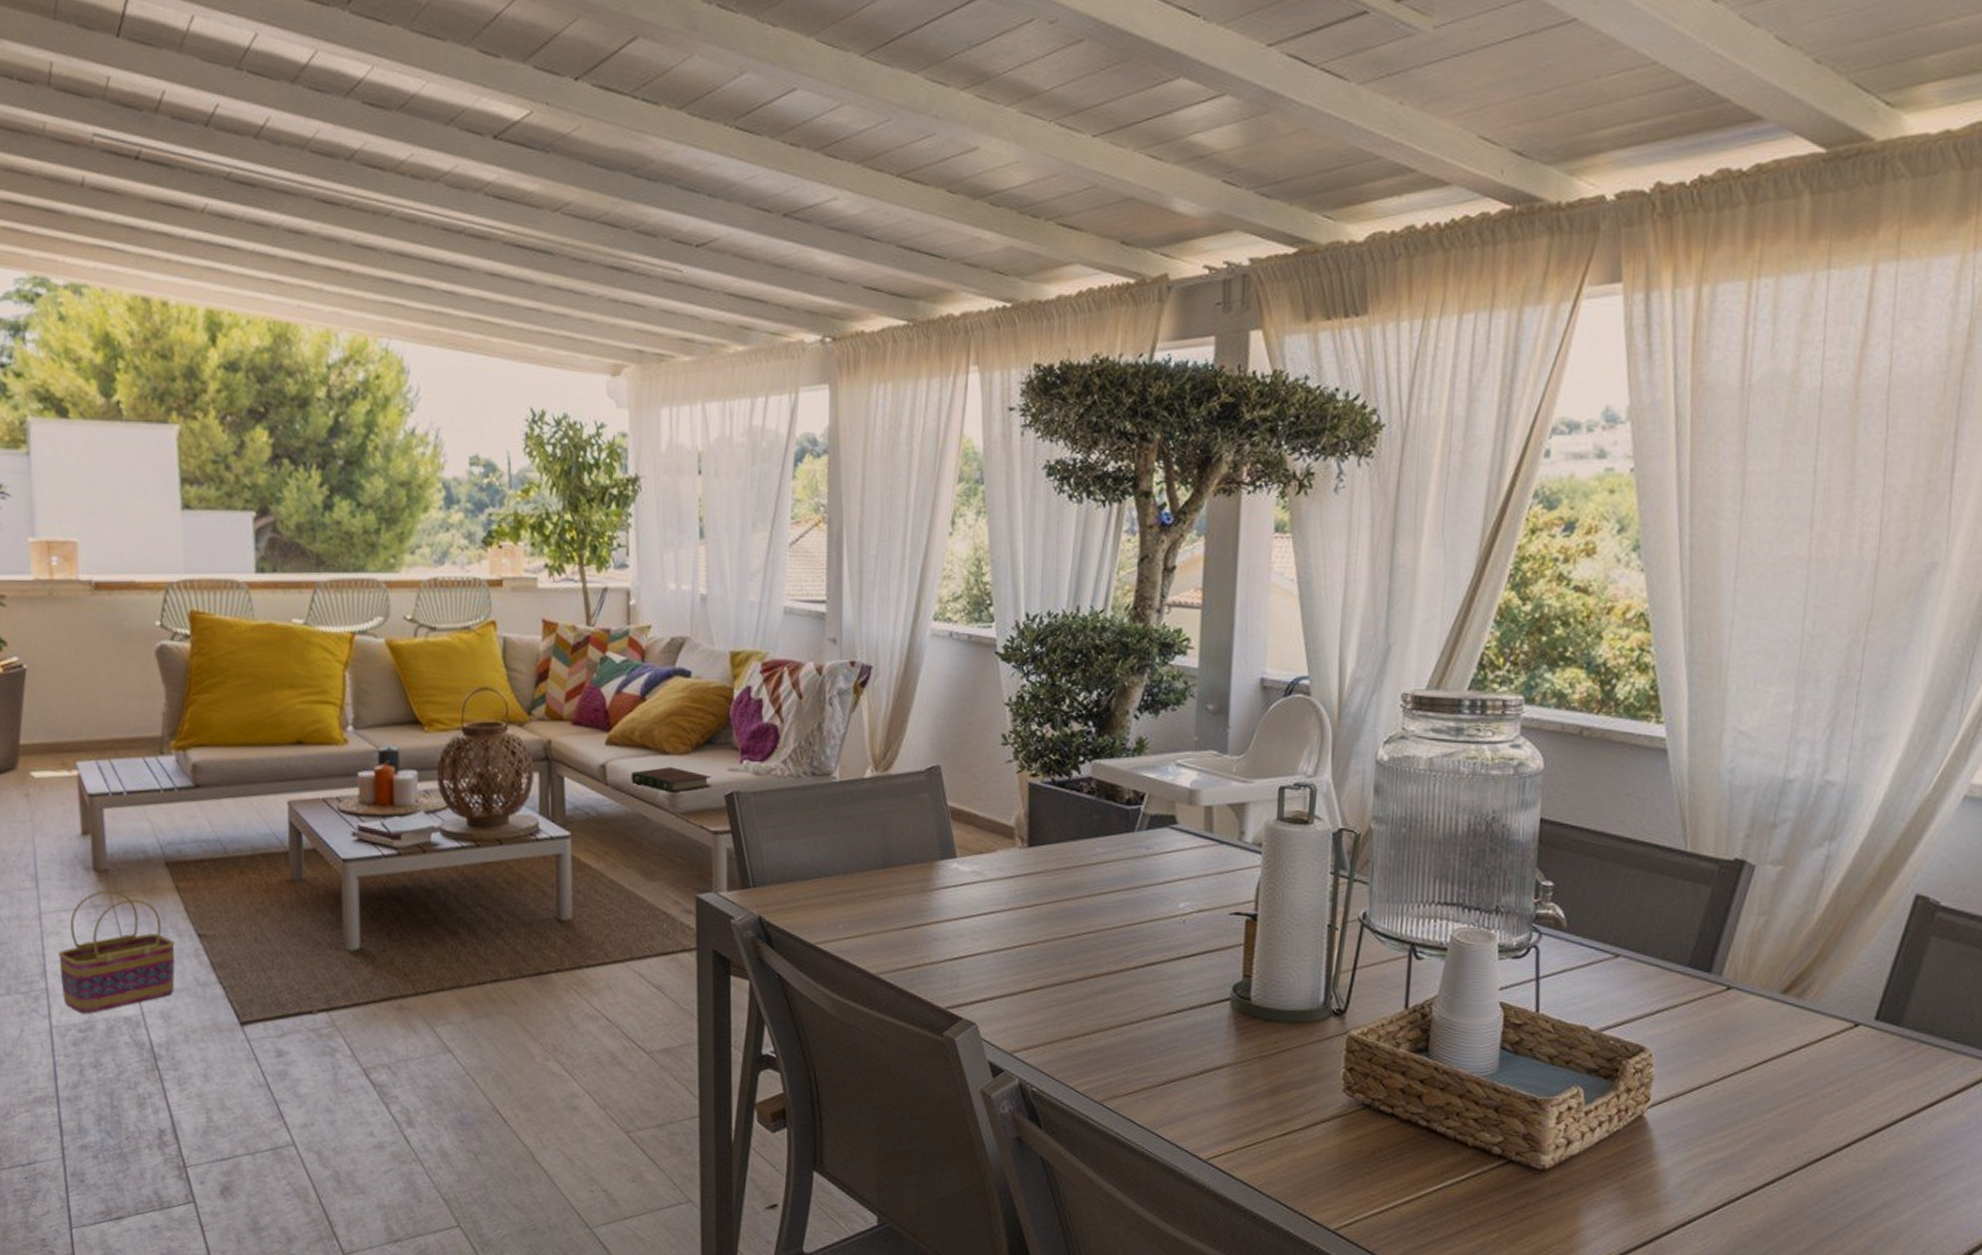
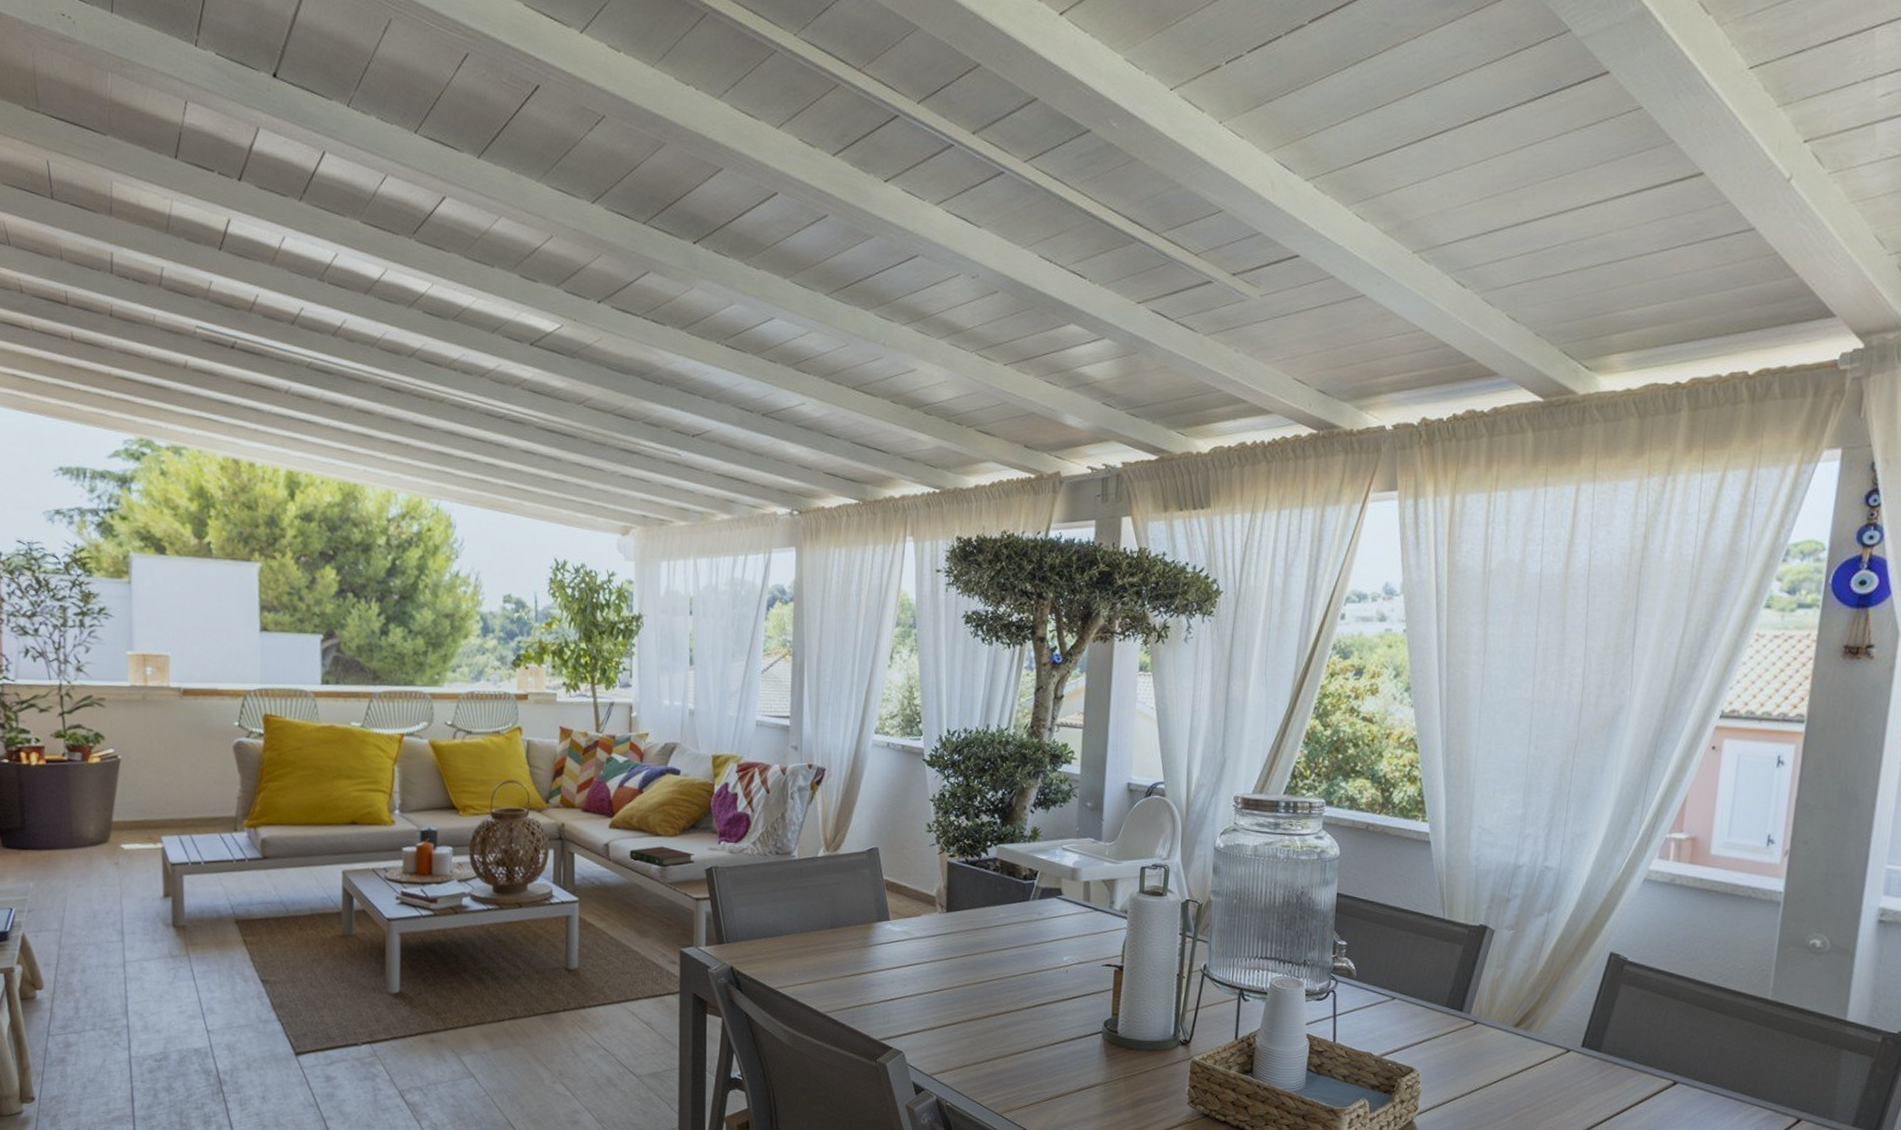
basket: present [58,890,176,1013] -> none [139,943,242,1046]

